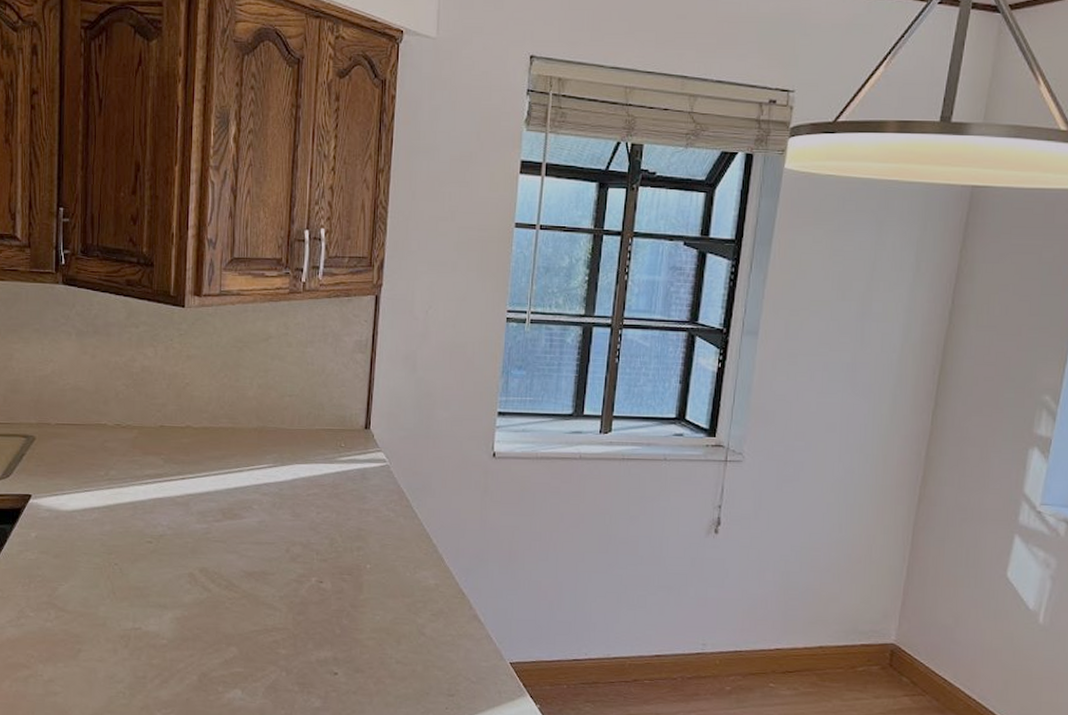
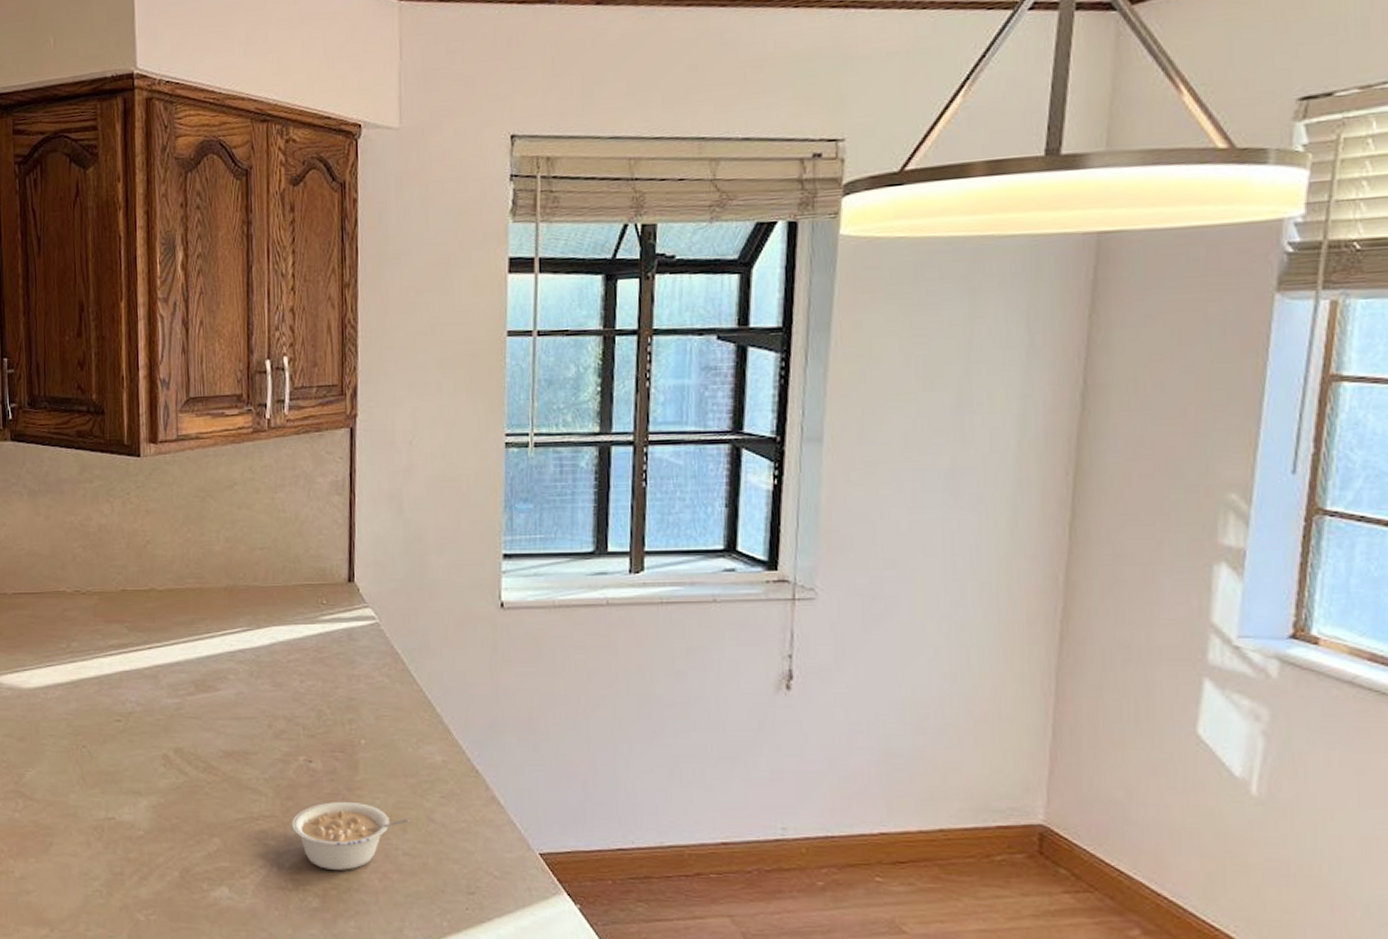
legume: none [301,616,404,676] -> present [291,801,410,870]

